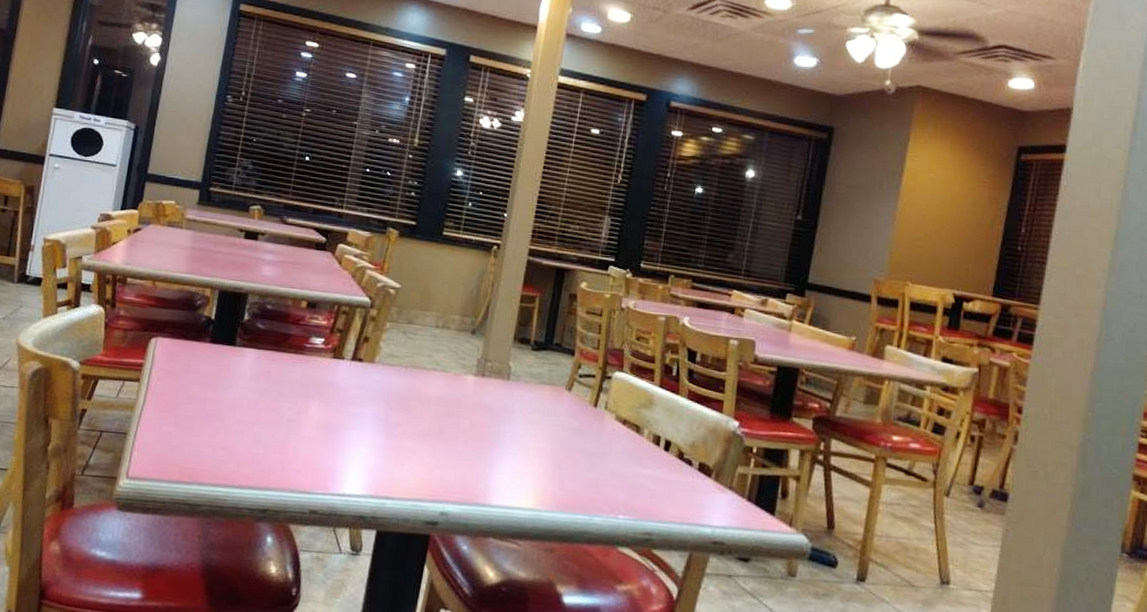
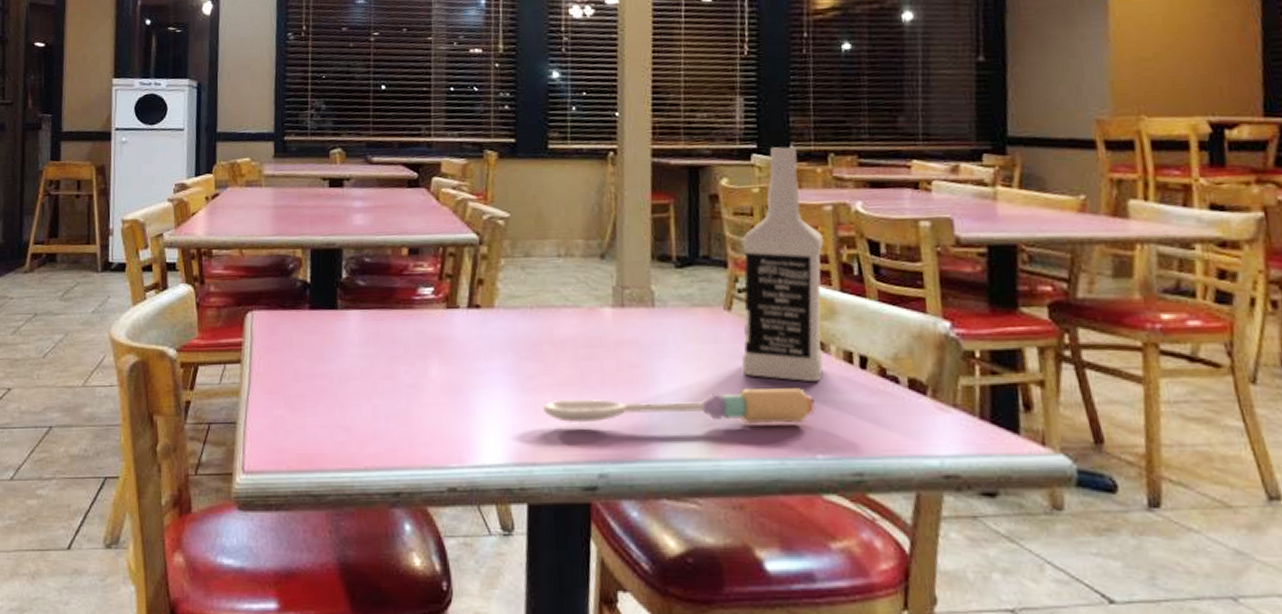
spoon: none [403,447,624,488] -> present [543,388,815,424]
vodka: none [571,263,654,457] -> present [741,147,824,383]

